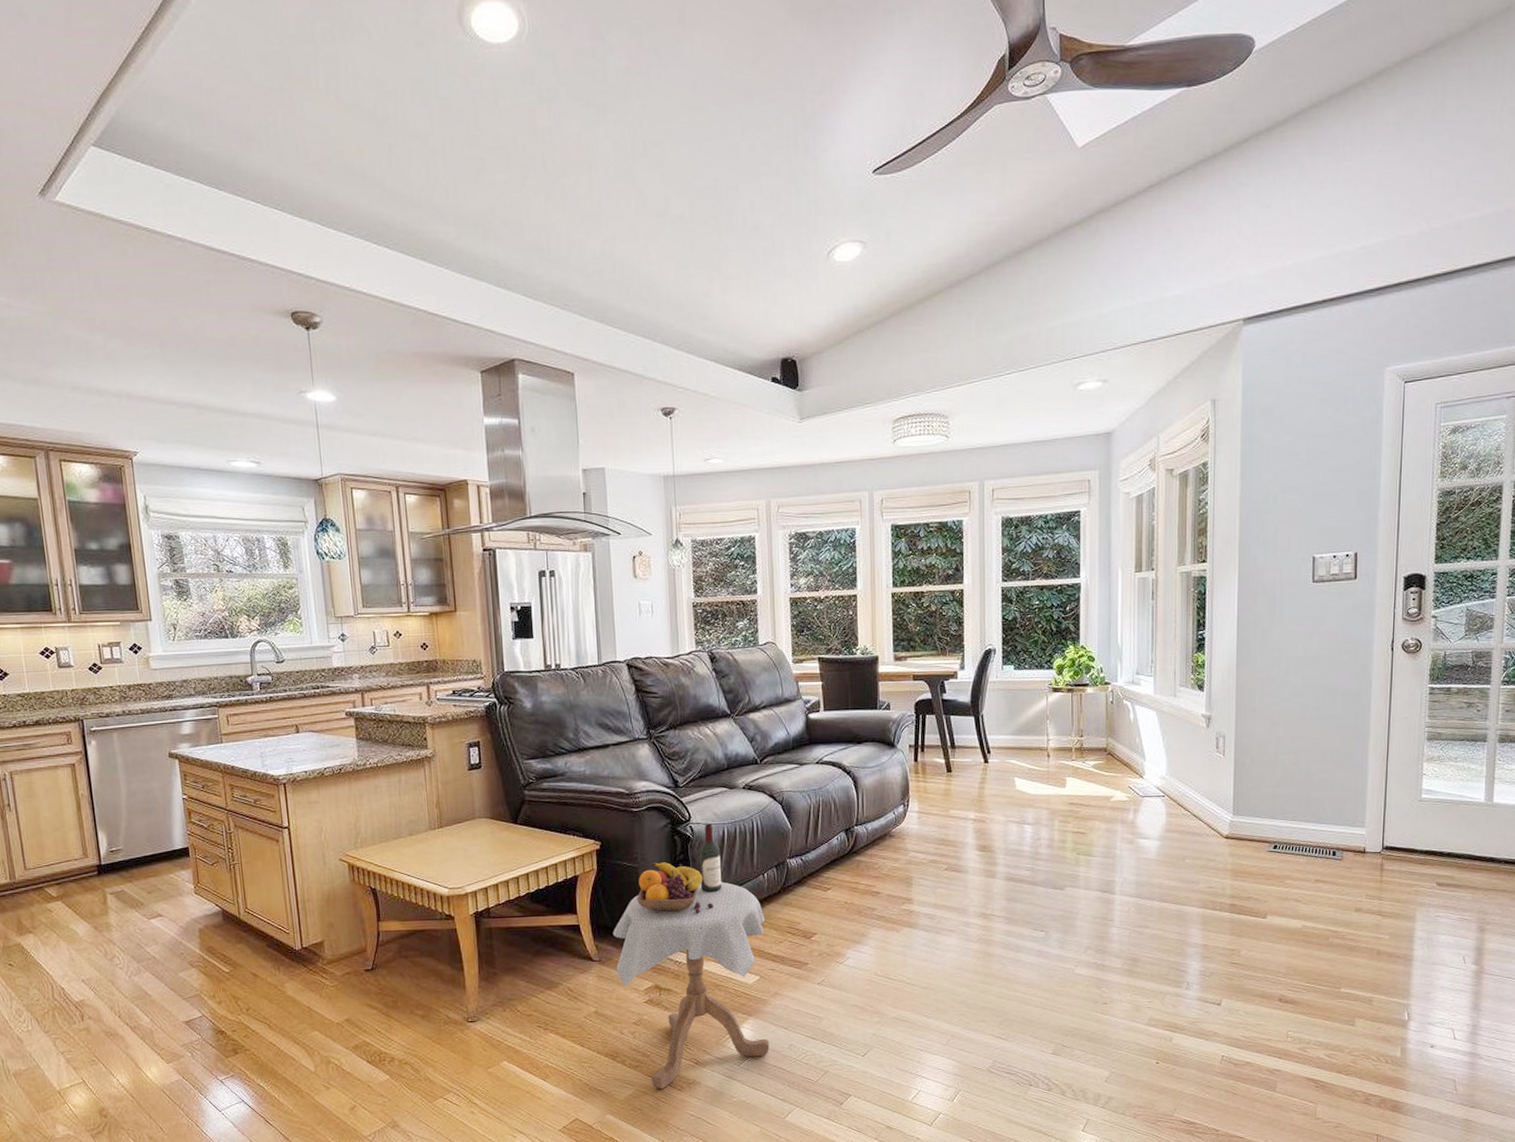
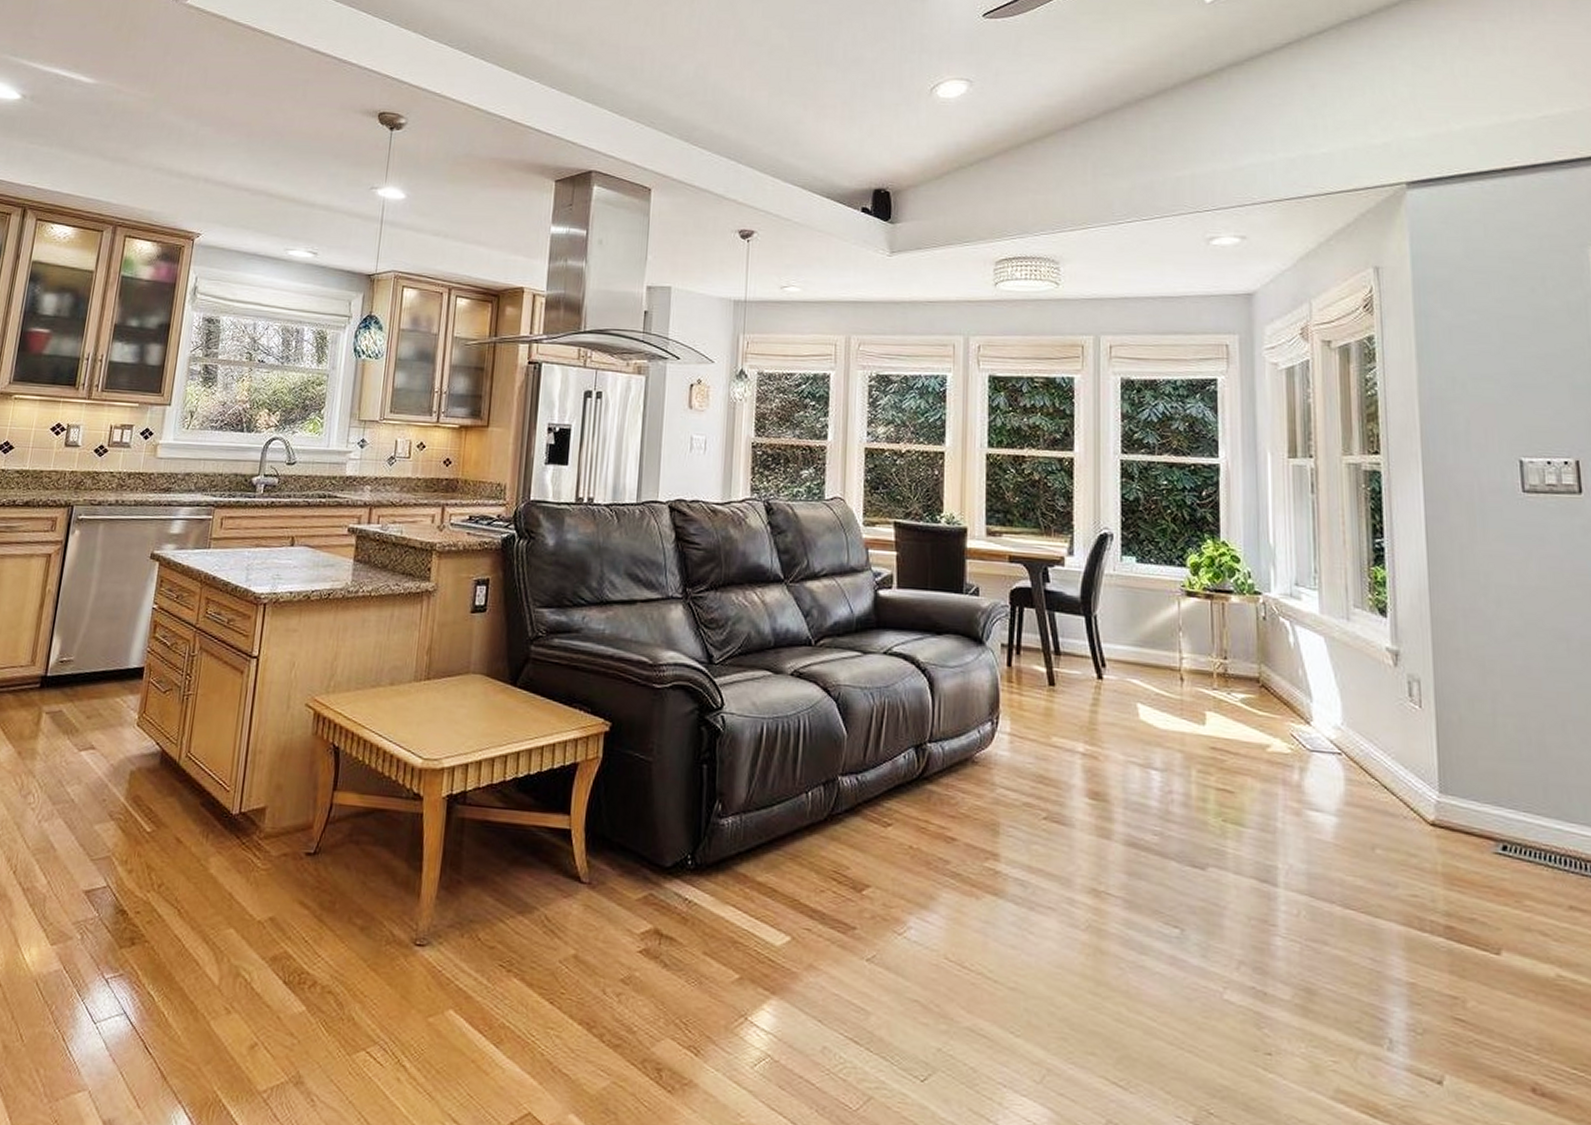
side table: present [613,824,769,1089] -> none [608,715,804,1086]

